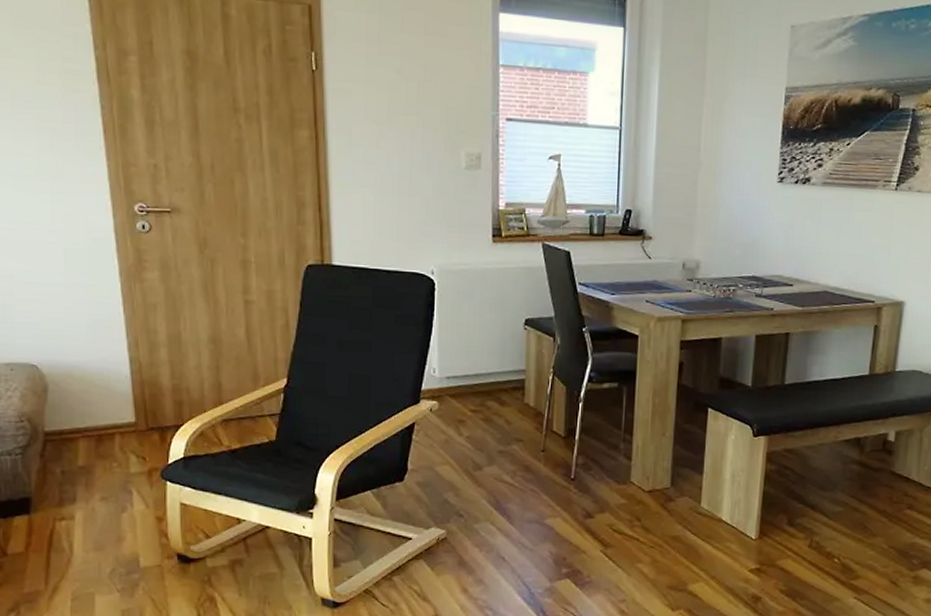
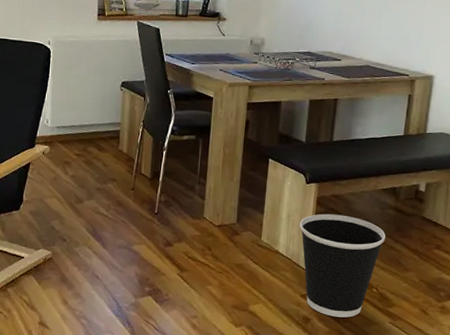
wastebasket: none [746,472,849,594] -> present [300,213,386,318]

